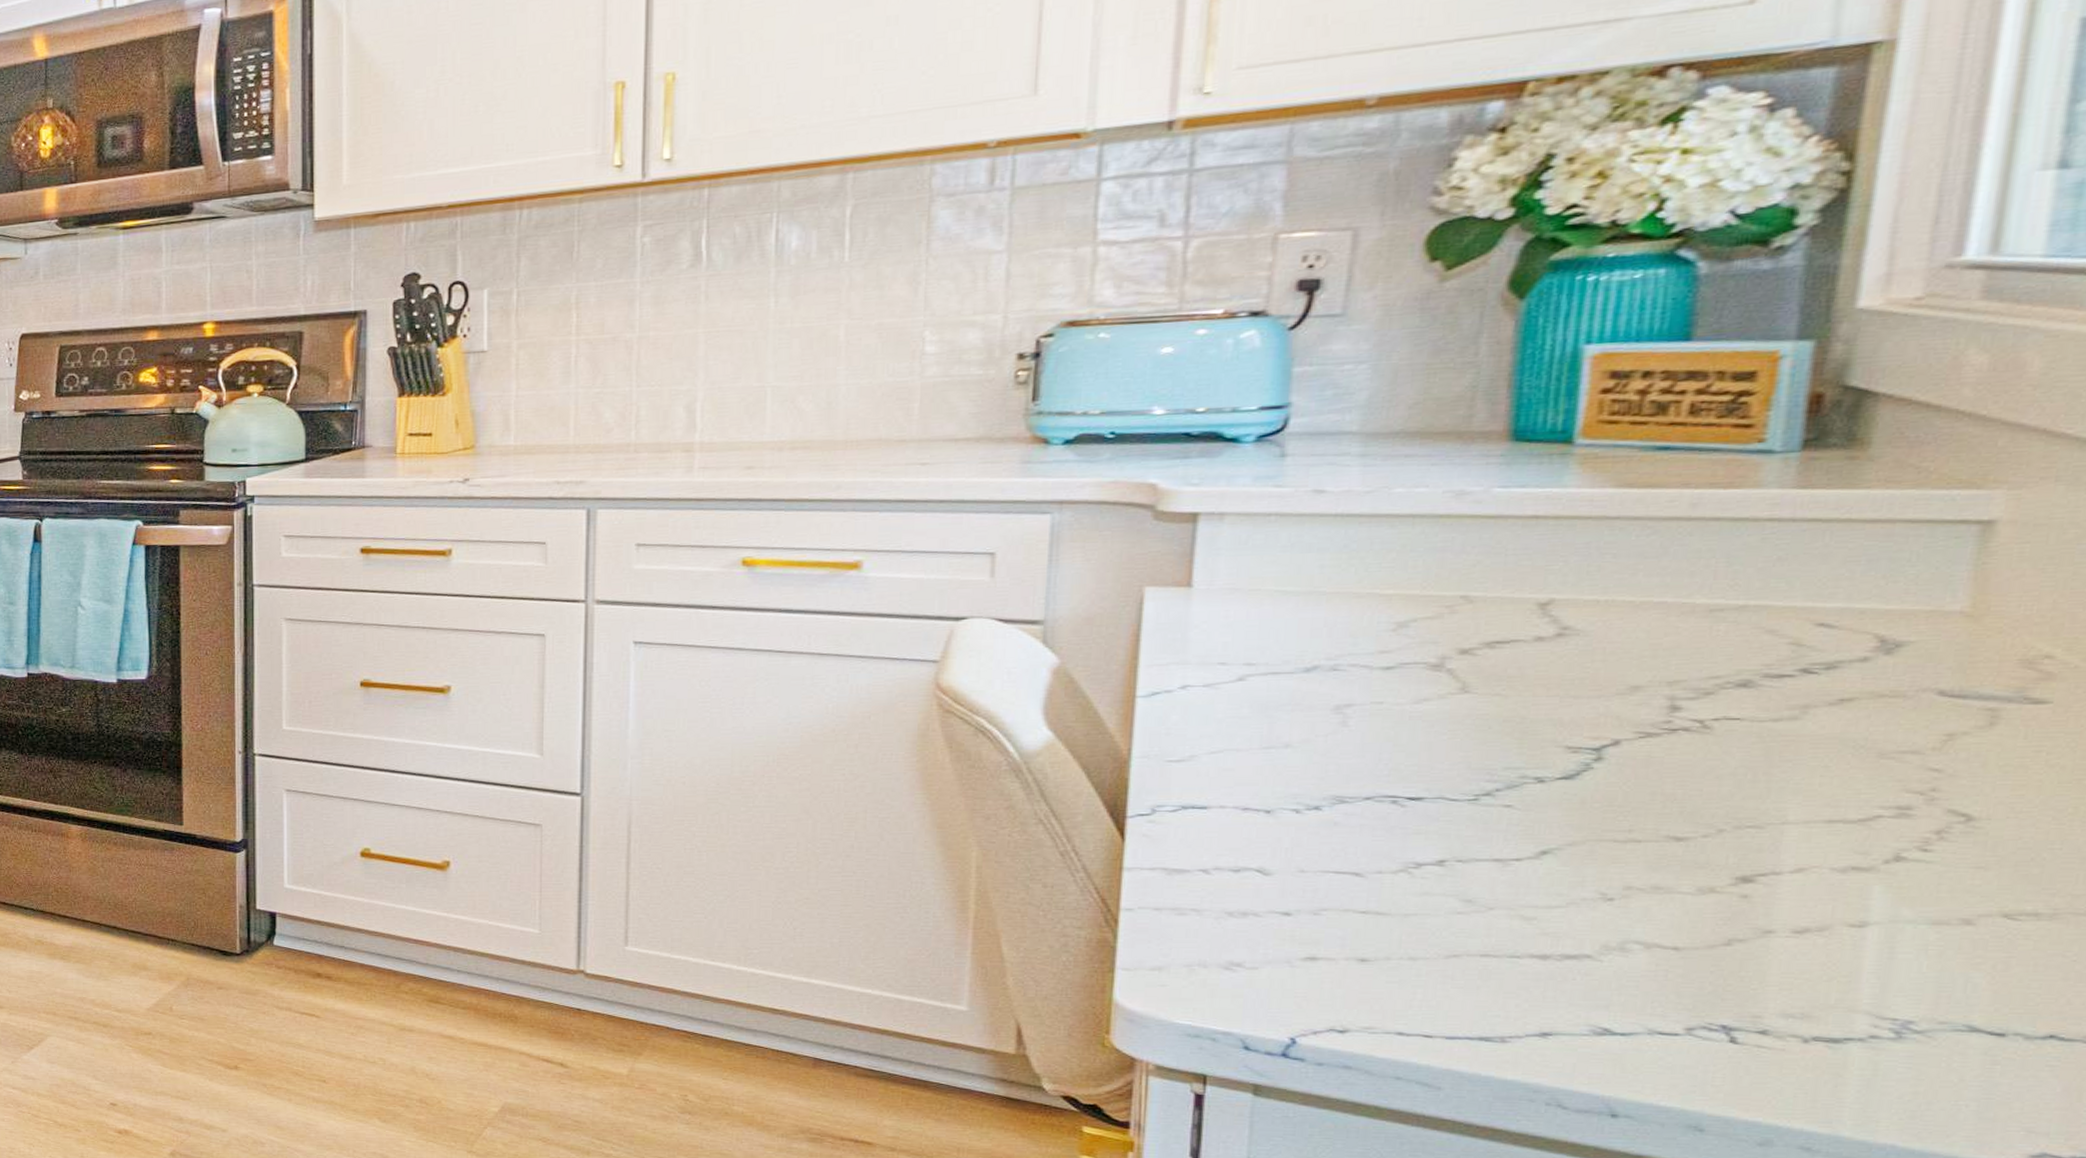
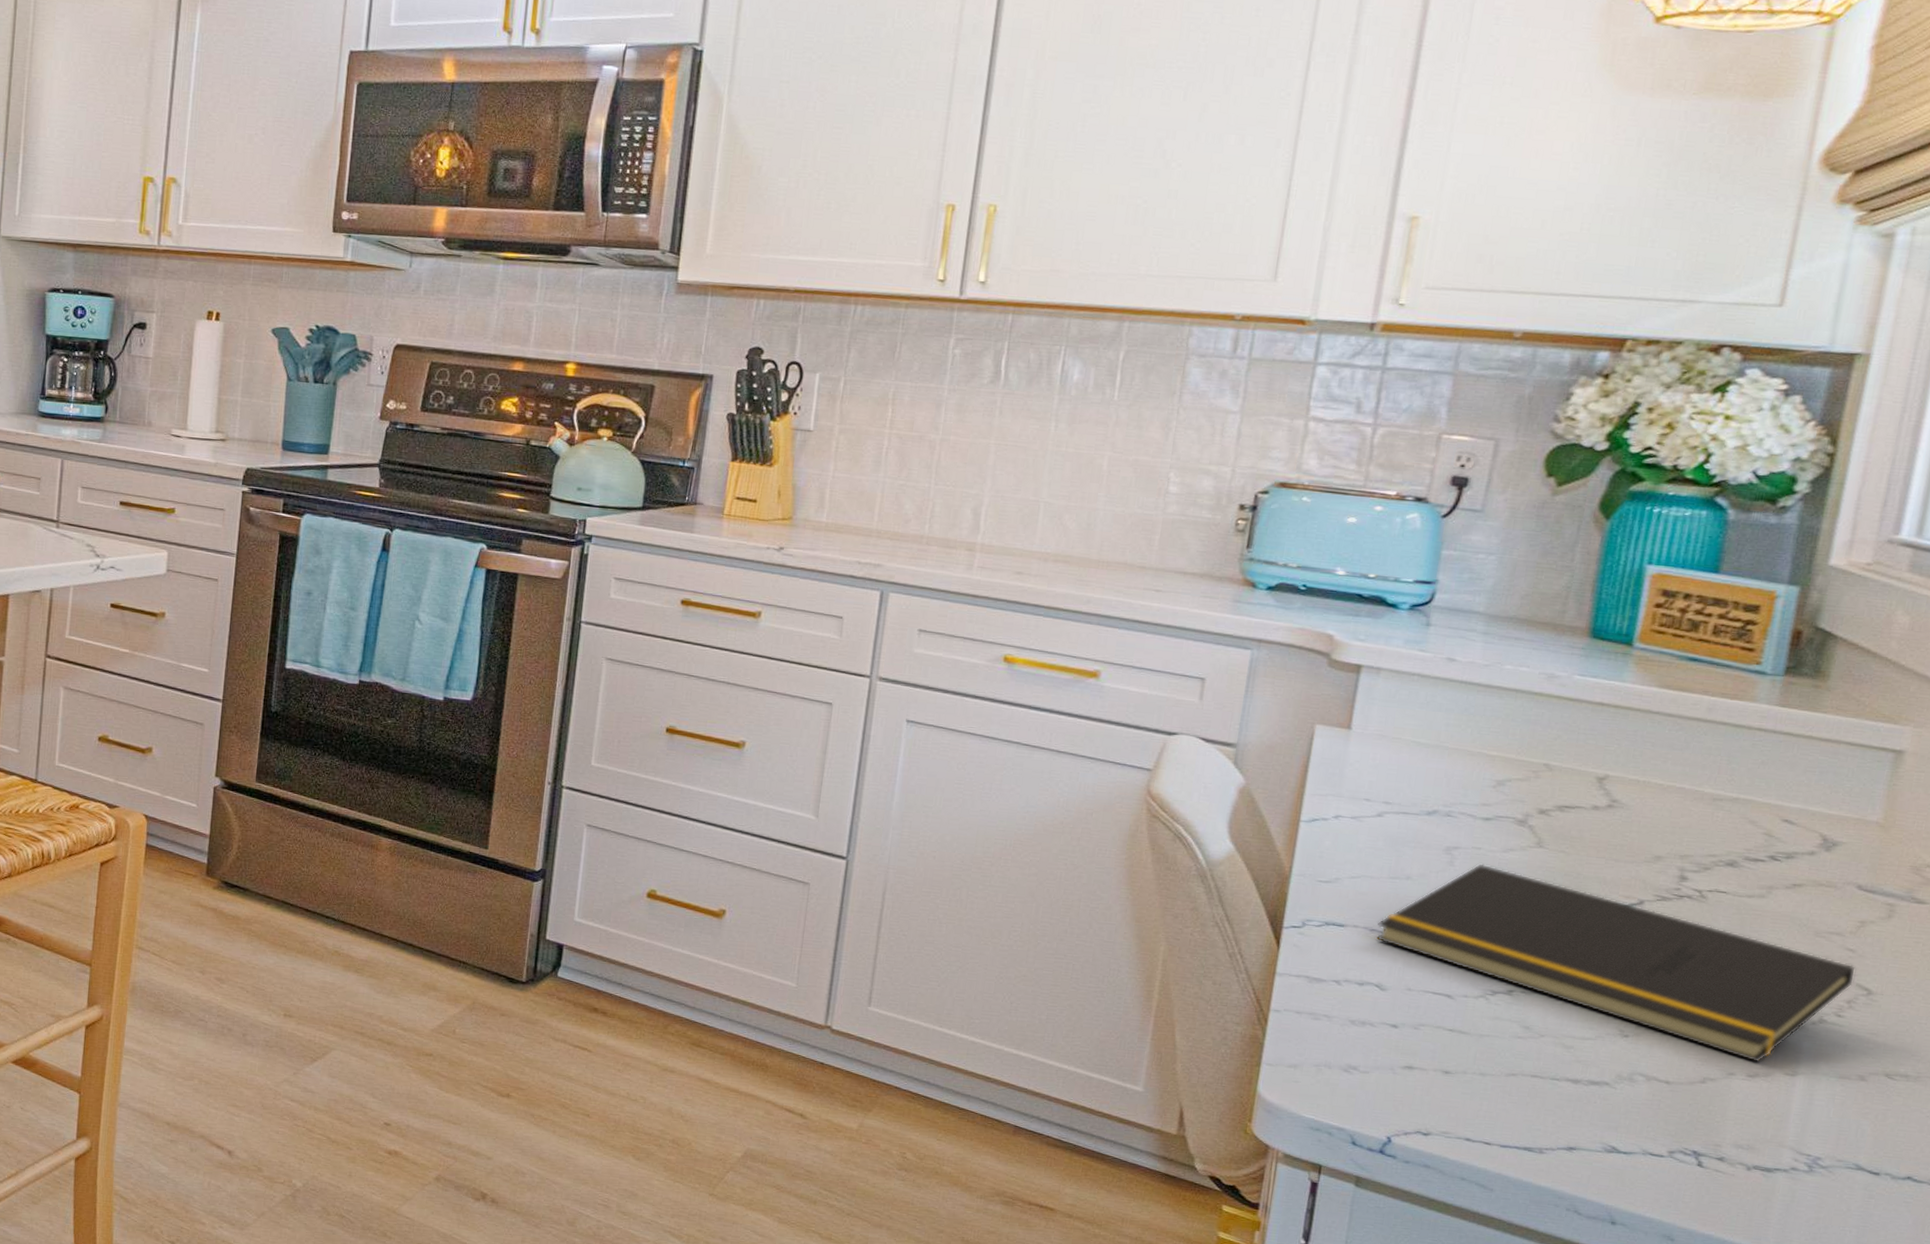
notepad: none [1252,720,1946,915] -> present [1377,864,1856,1062]

